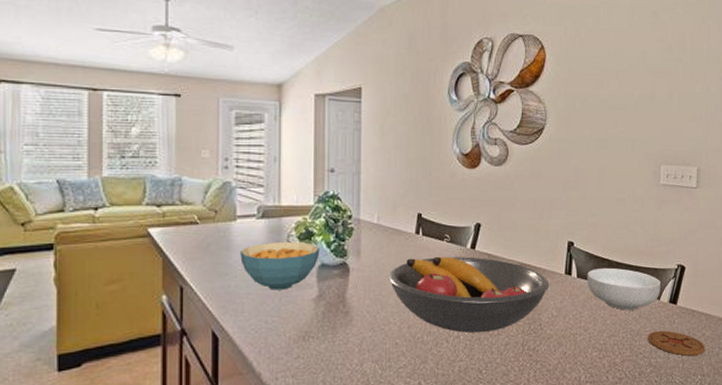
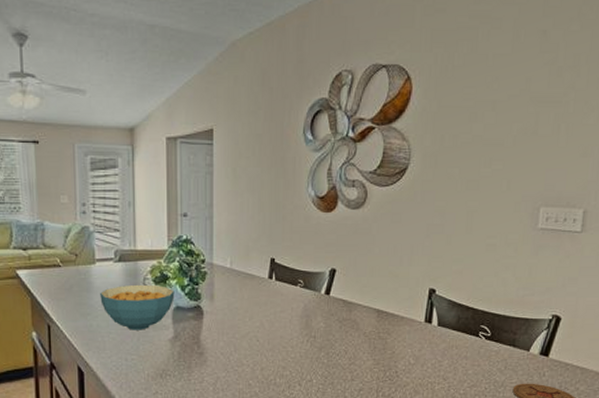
fruit bowl: present [387,256,550,333] -> none [240,301,408,378]
cereal bowl: present [587,267,661,310] -> none [448,316,532,361]

